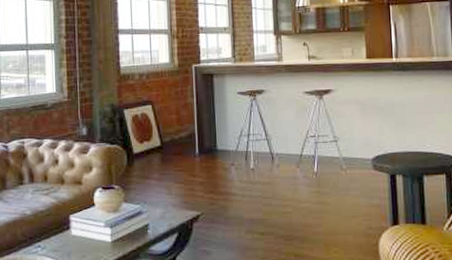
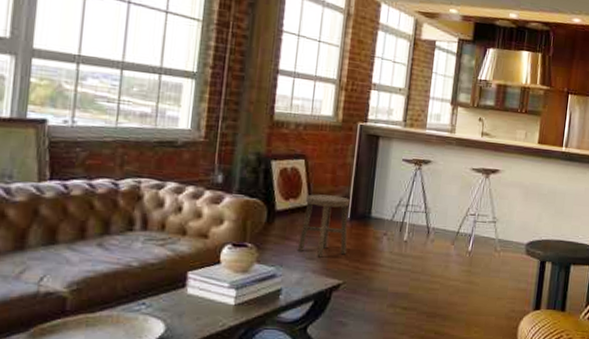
stool: none [156,134,201,192] -> present [297,194,350,258]

